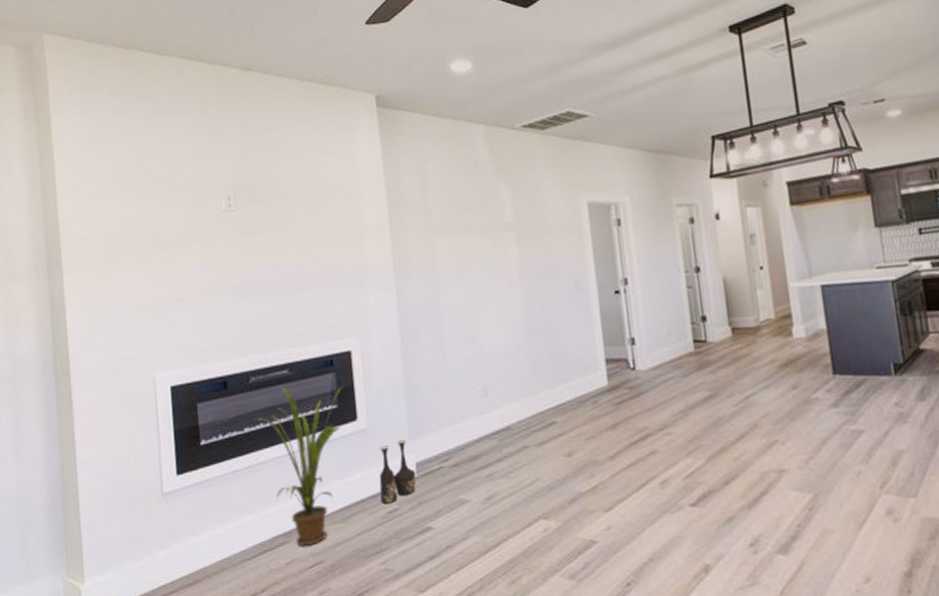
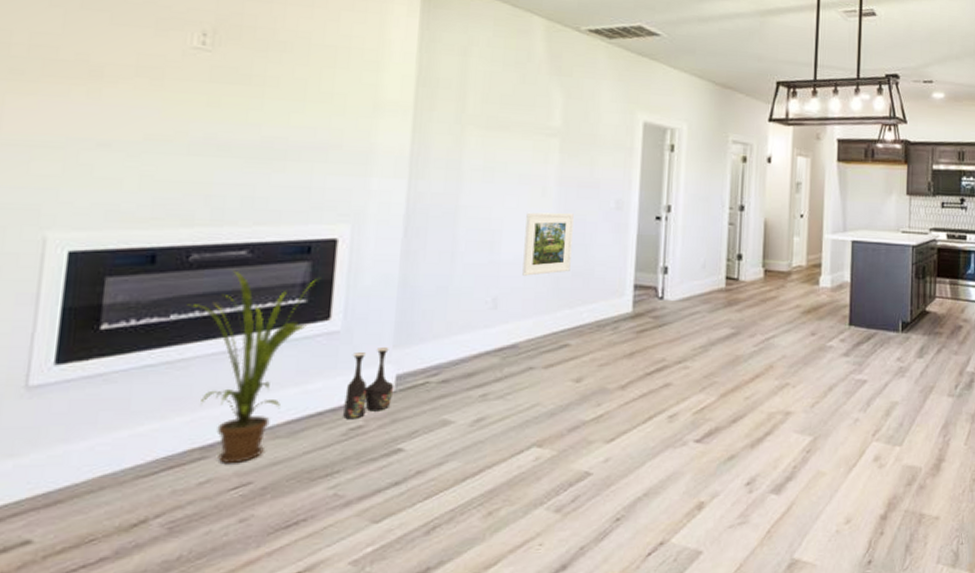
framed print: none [498,299,545,363] -> present [522,212,574,276]

